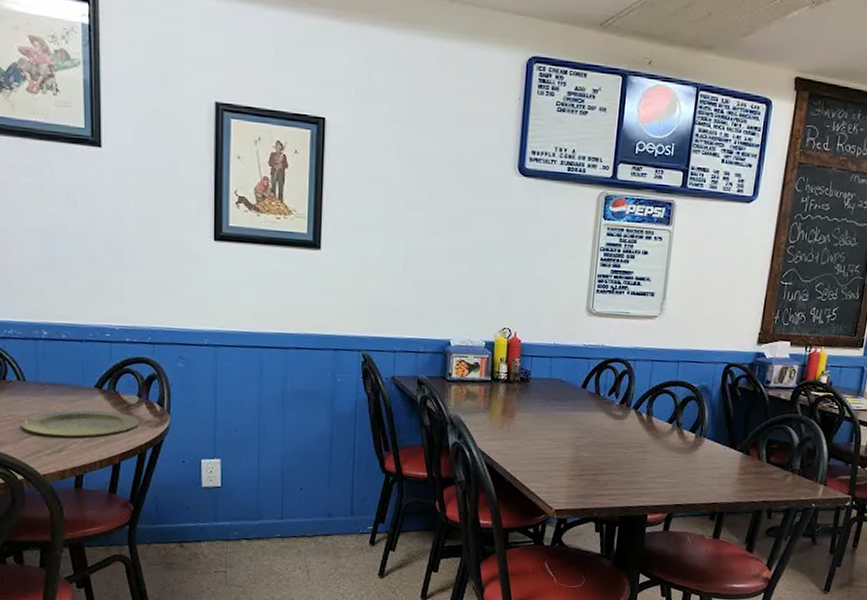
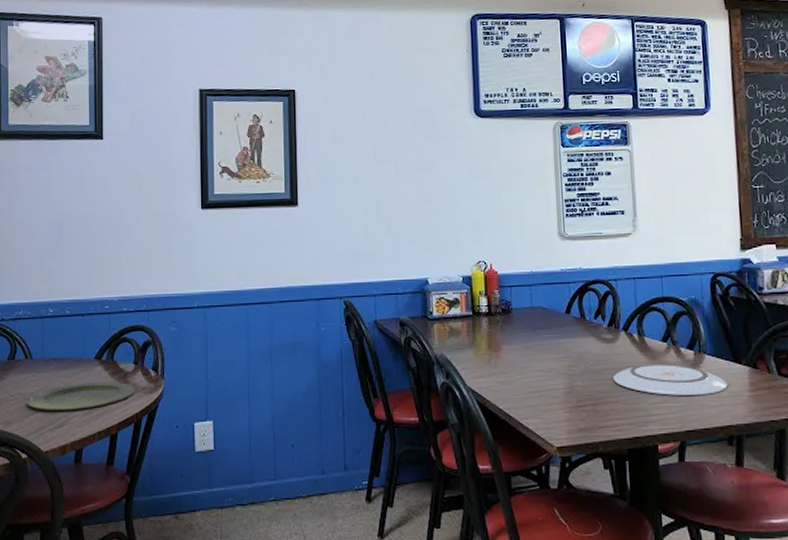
plate: none [617,442,720,475] -> present [613,363,728,396]

